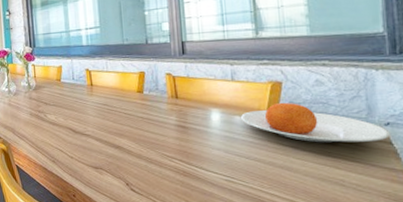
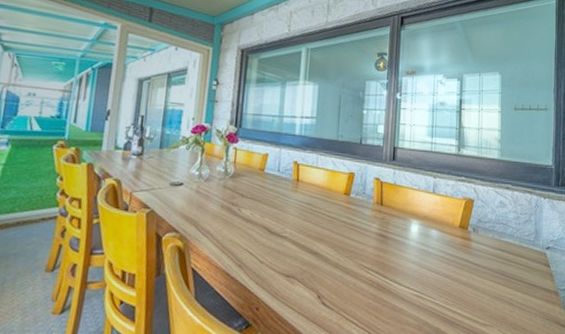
plate: present [241,102,390,143] -> none [437,219,549,264]

